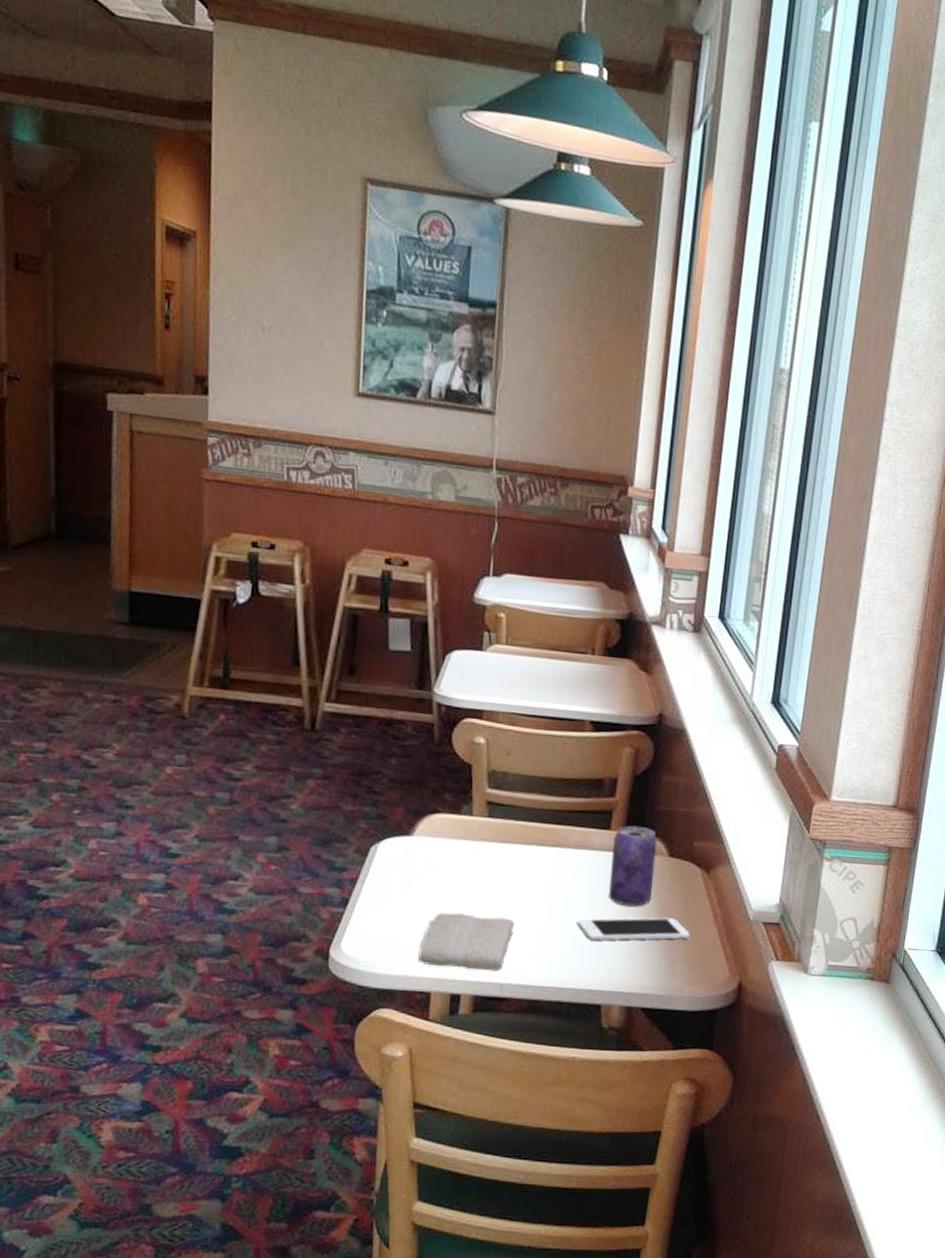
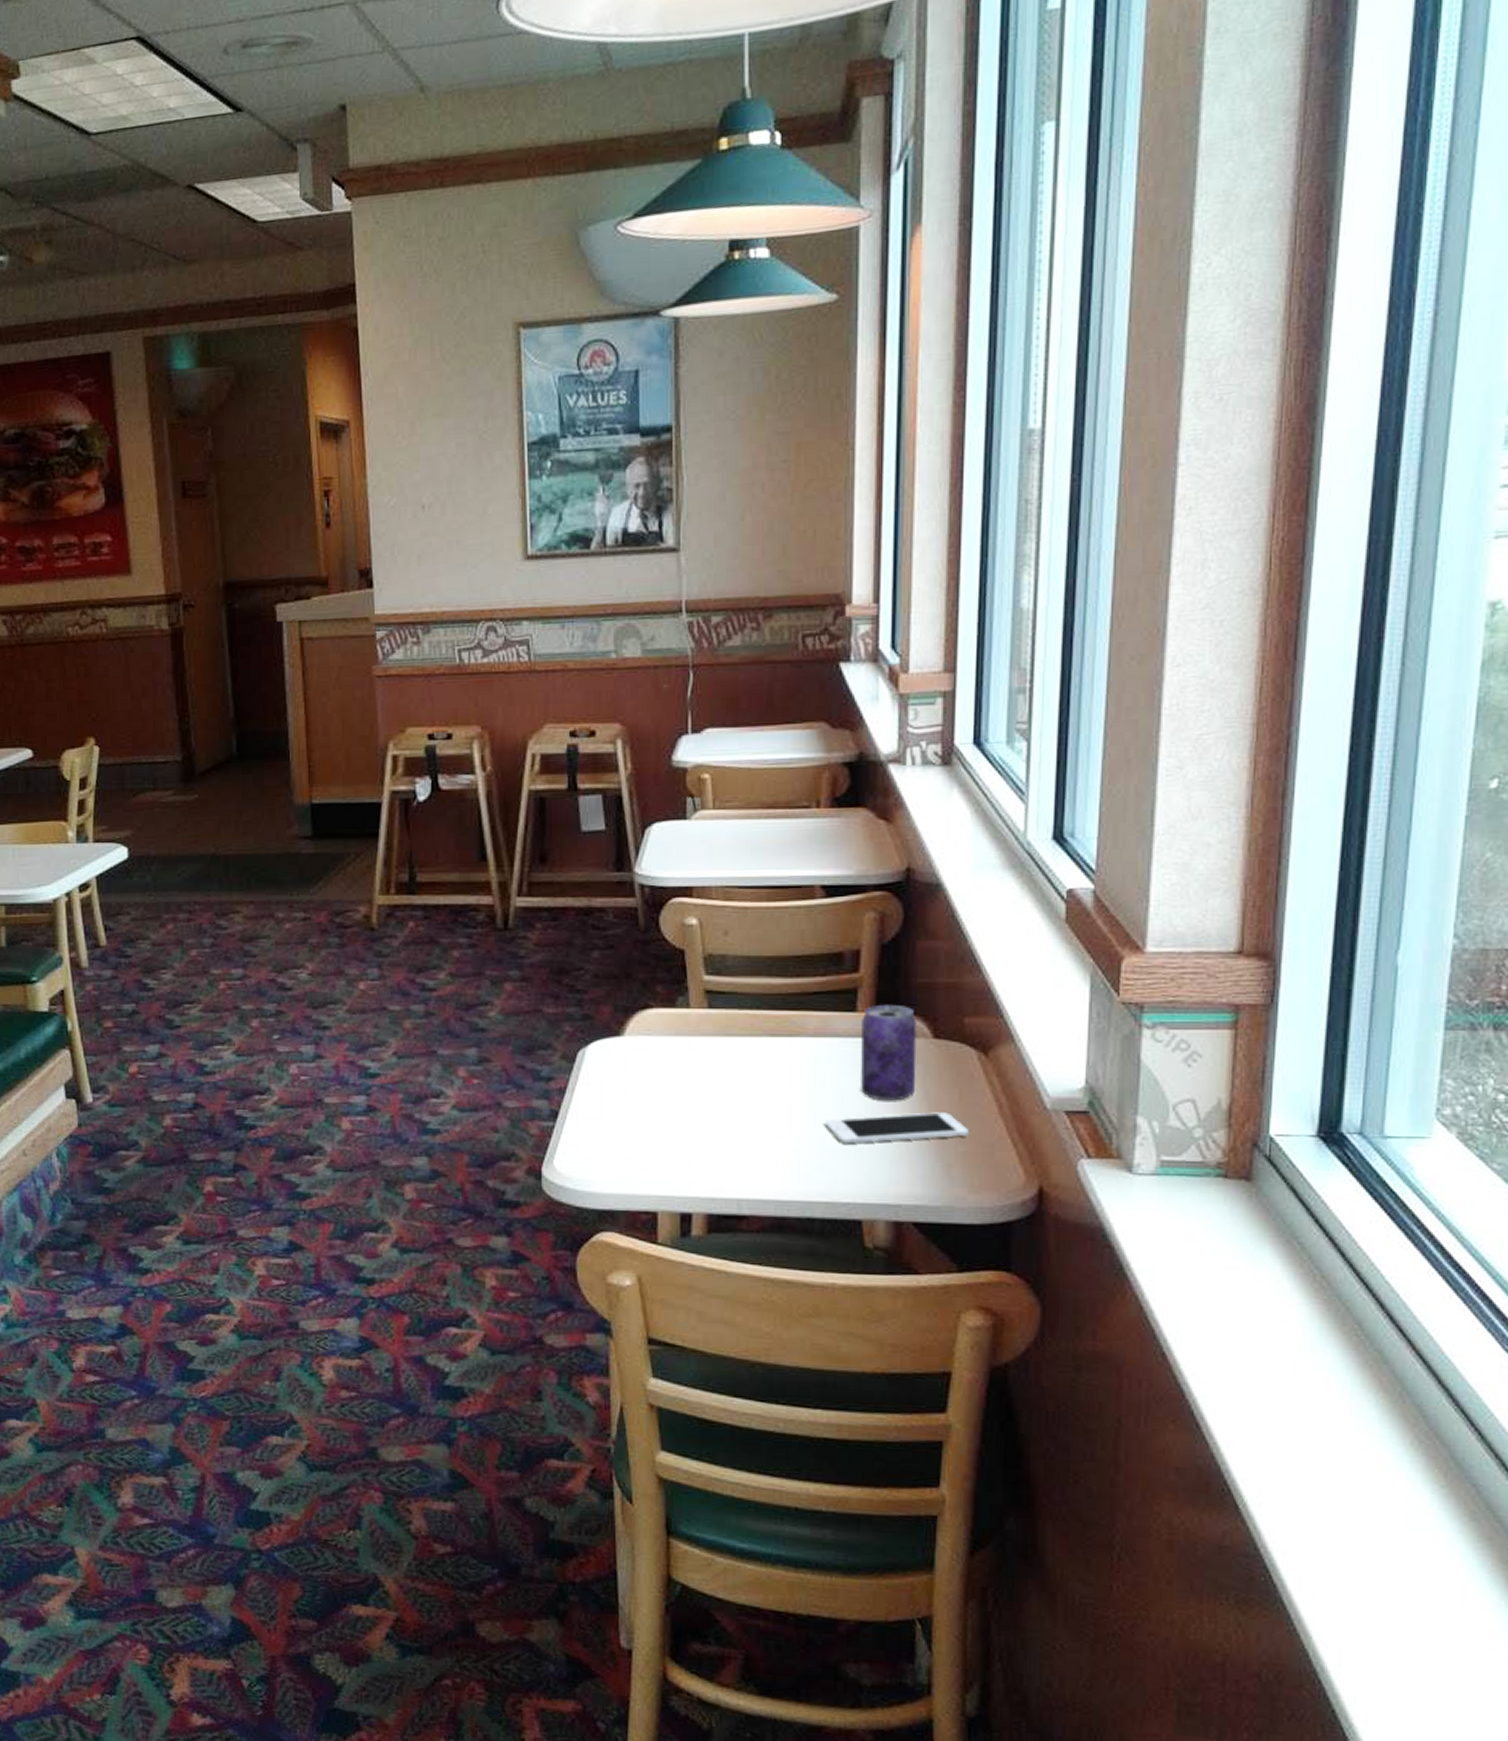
washcloth: present [418,912,515,971] -> none [640,1120,750,1185]

